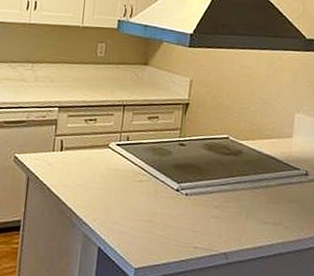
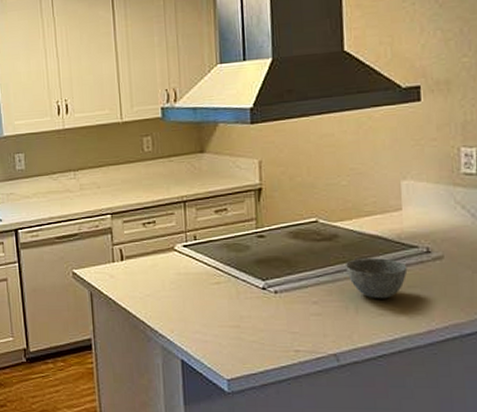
bowl: none [243,173,290,210] -> present [345,258,408,299]

